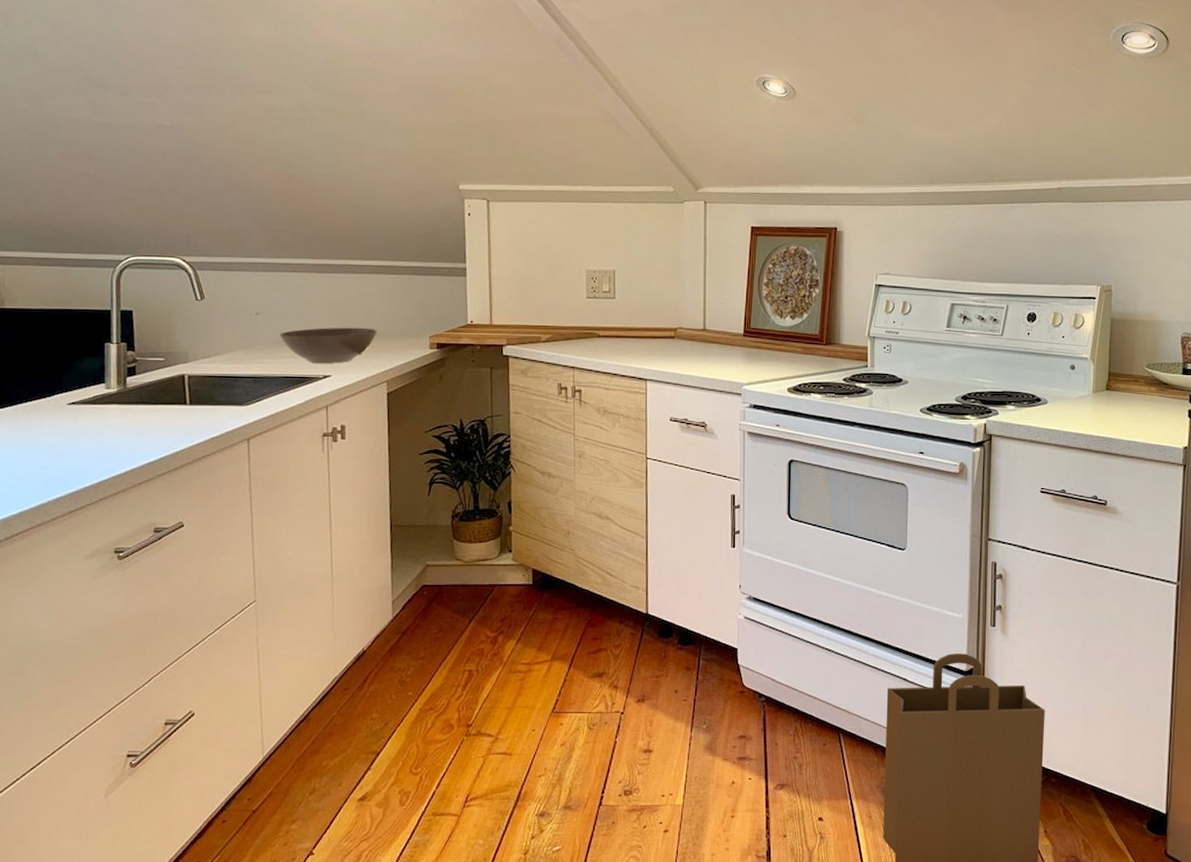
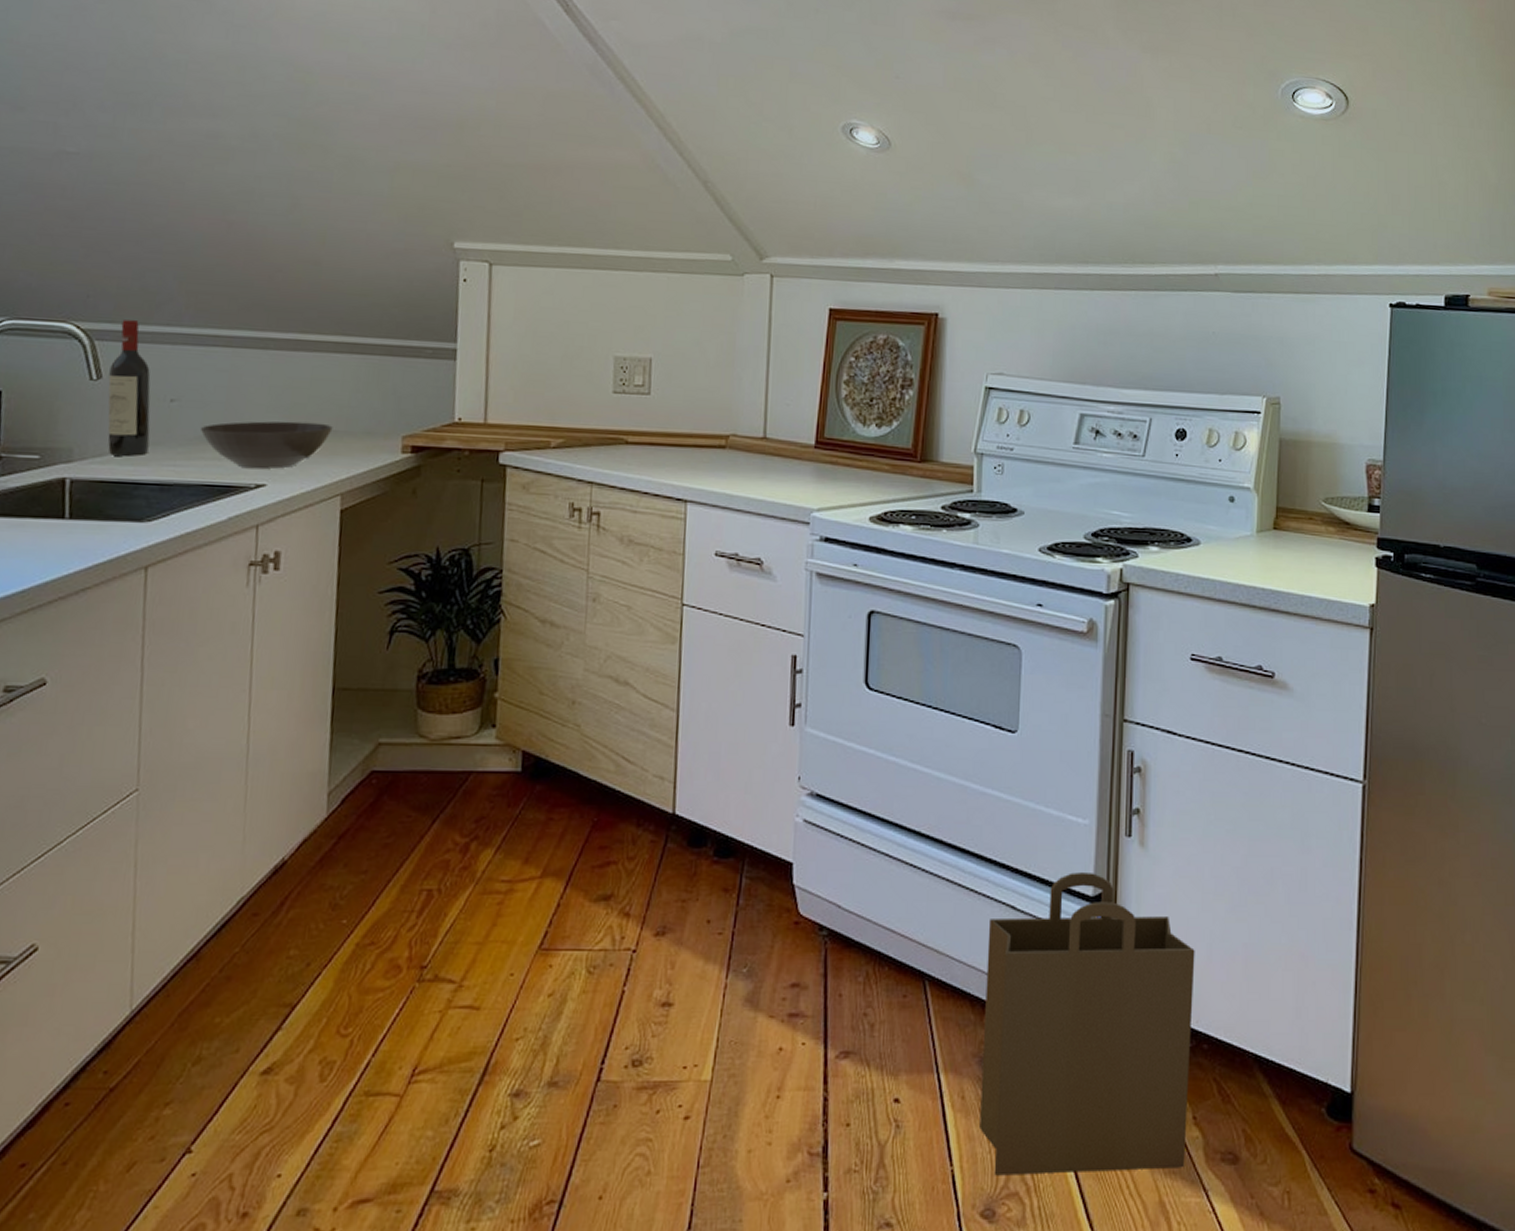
wine bottle: none [209,254,244,358] -> present [107,320,151,458]

